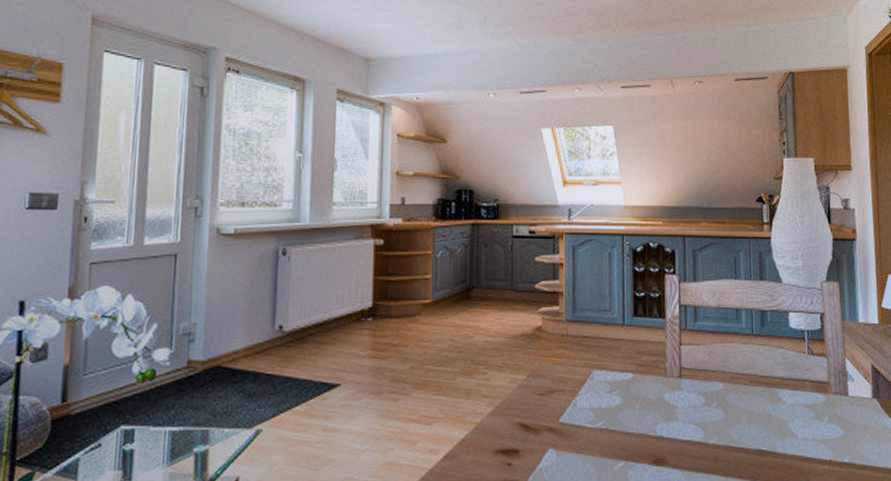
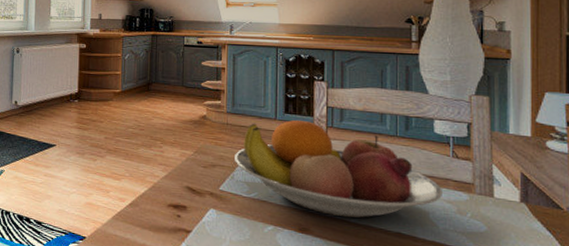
fruit bowl: none [575,323,800,439] -> present [233,119,442,218]

